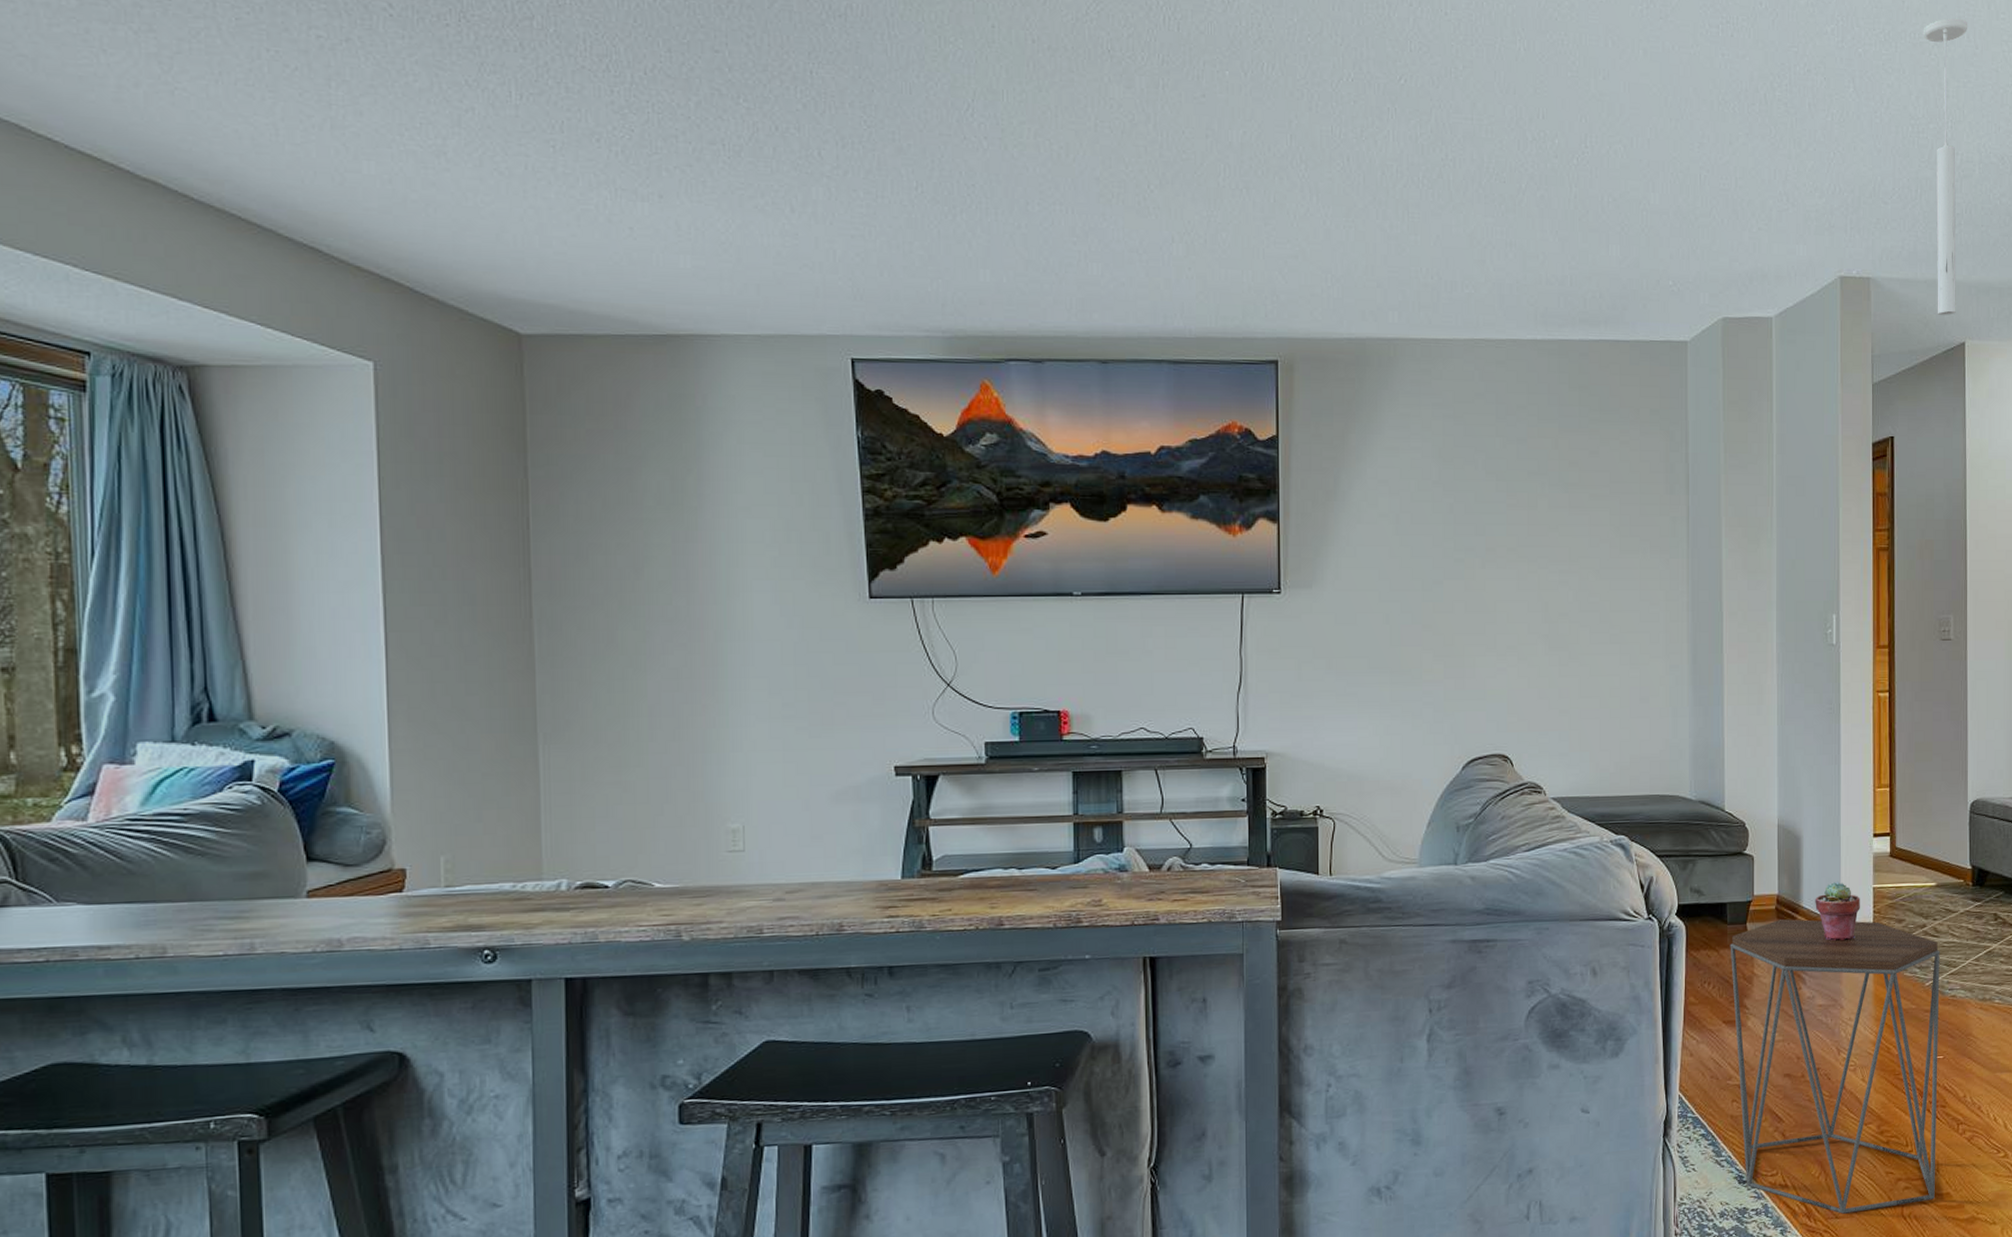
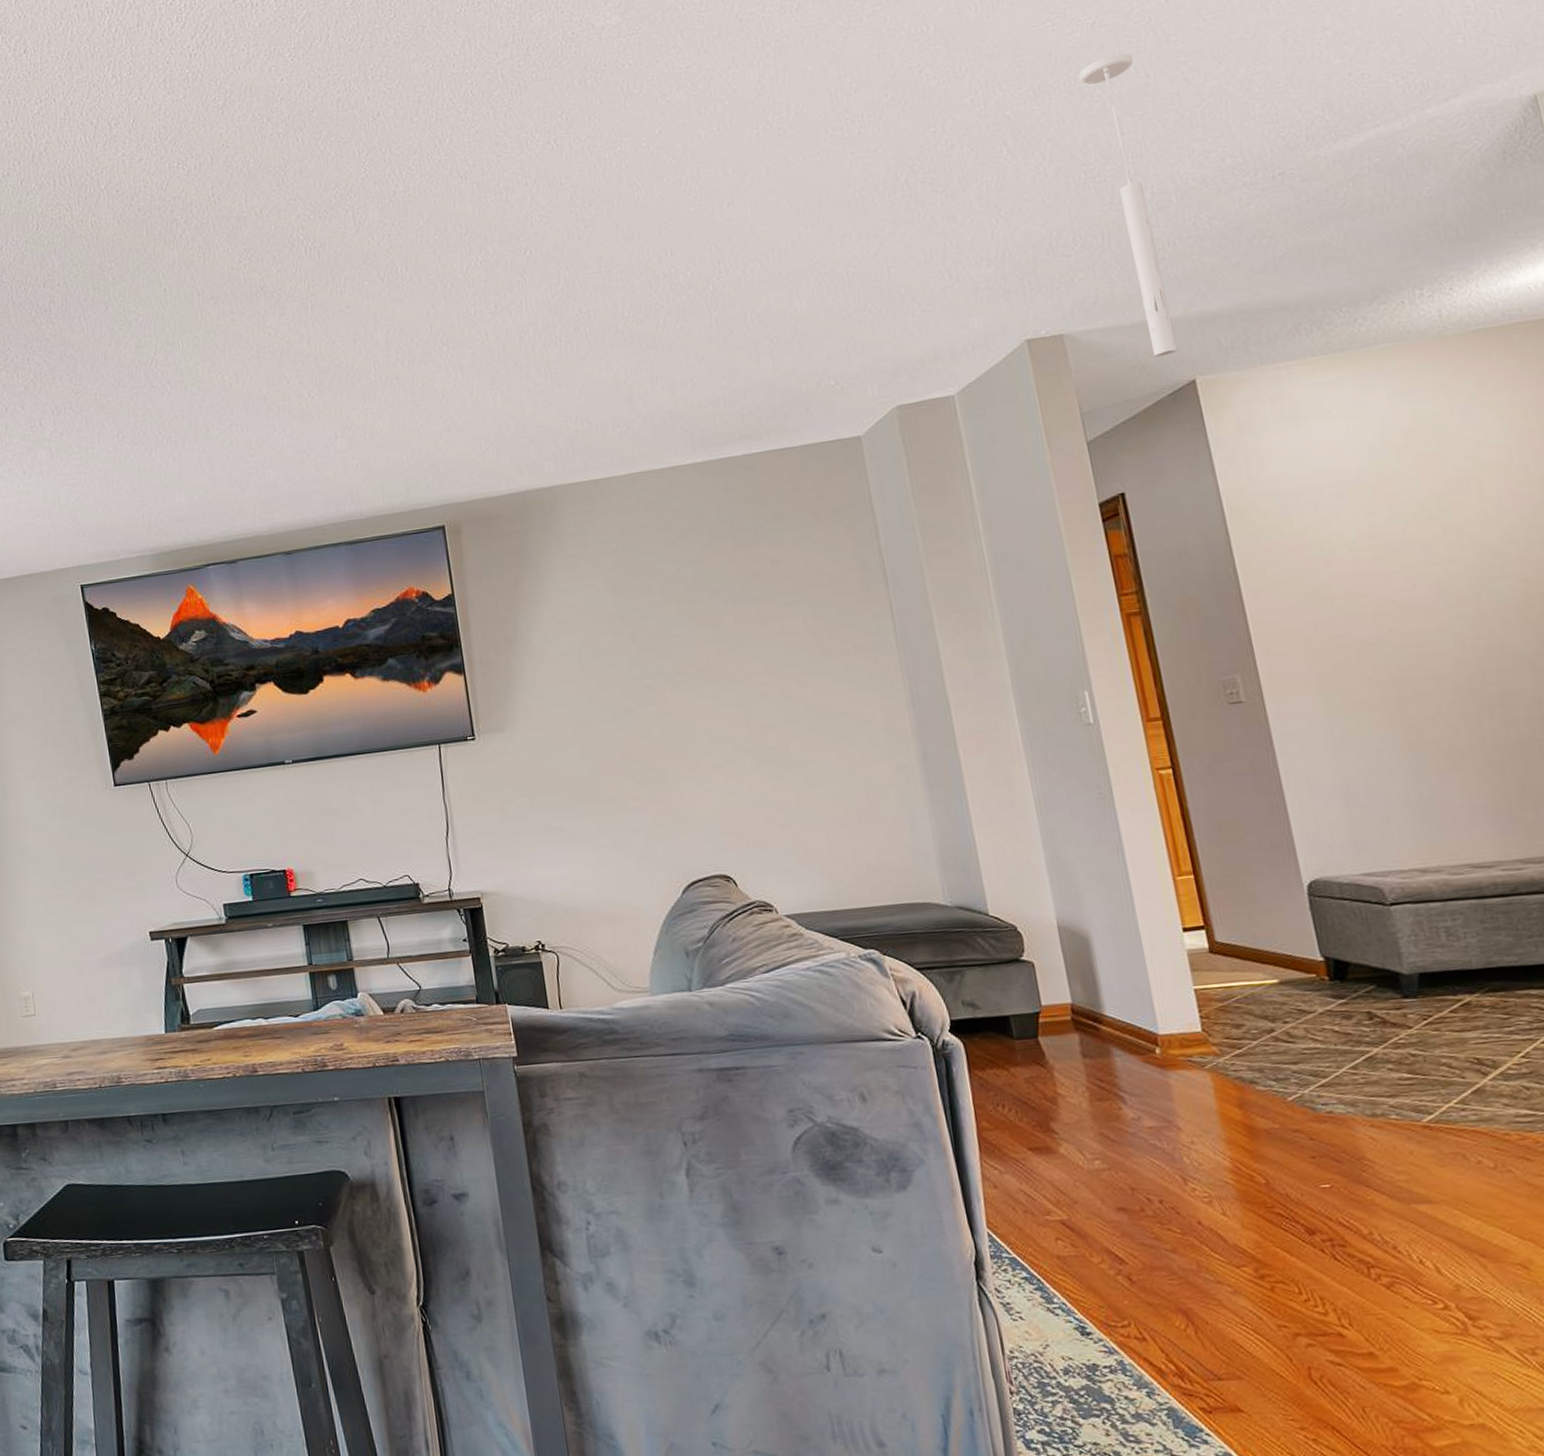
side table: present [1730,919,1940,1214] -> none [1021,1028,1353,1375]
potted succulent: present [1815,881,1860,941] -> none [1120,984,1182,1053]

